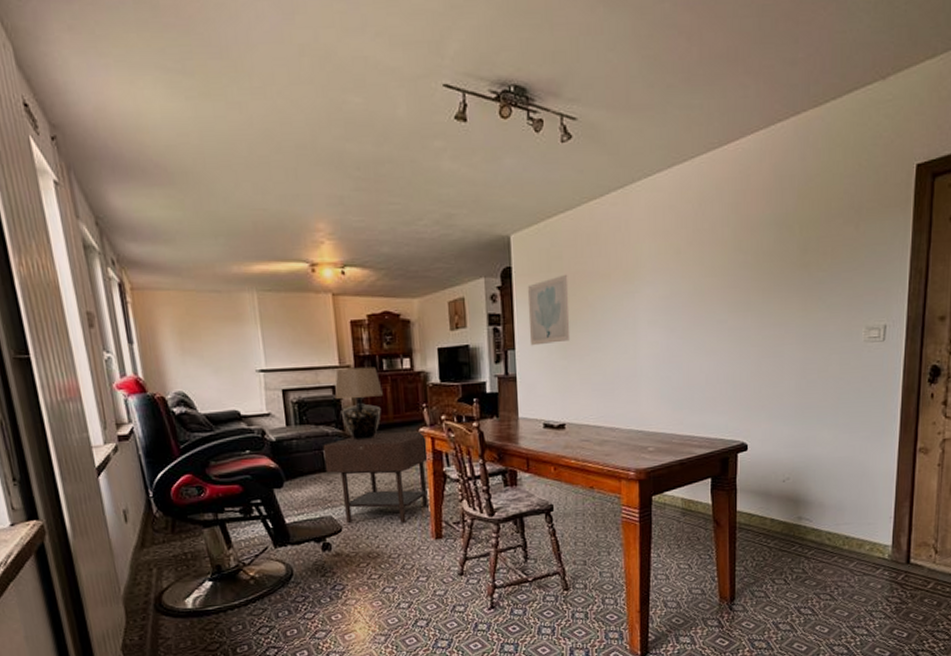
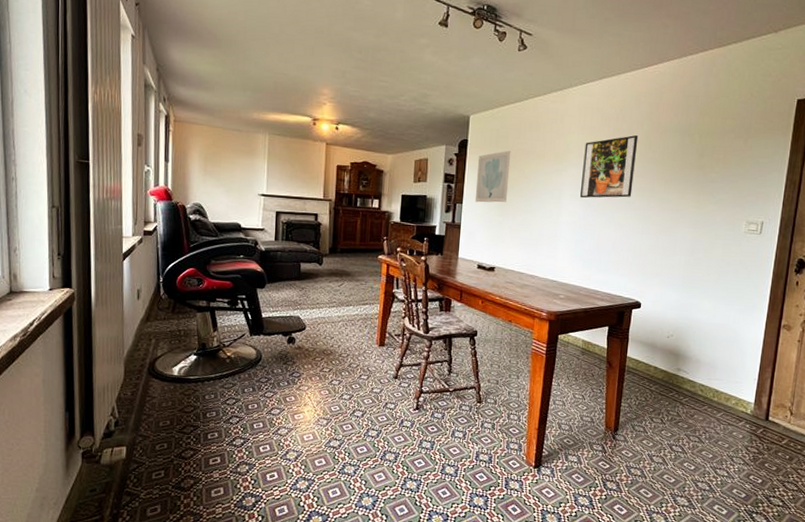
side table: present [323,431,429,523] -> none [300,255,383,330]
table lamp: present [334,366,383,441] -> none [316,201,354,260]
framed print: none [659,235,725,324] -> present [580,135,639,198]

